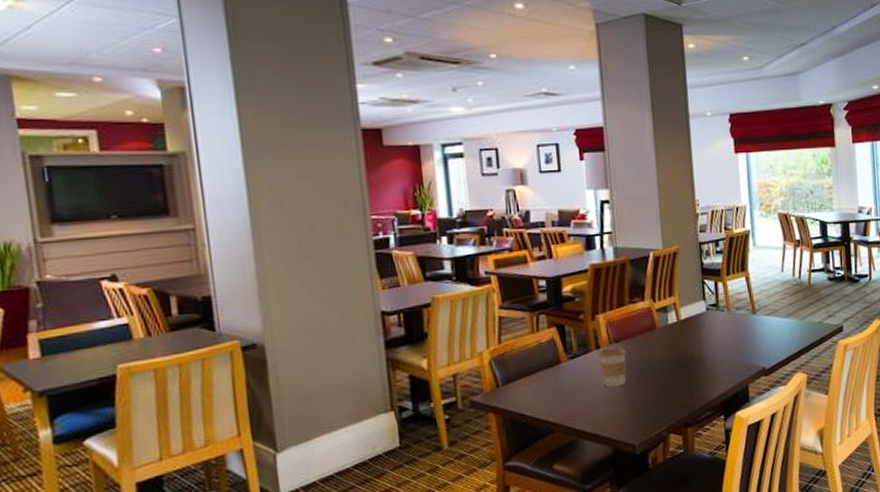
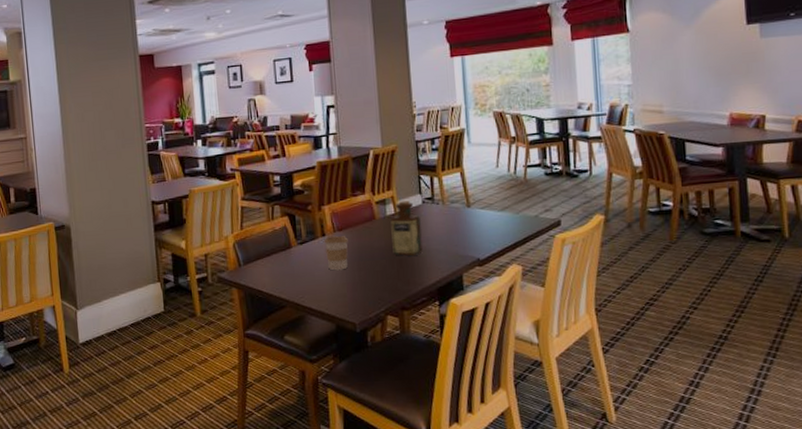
bottle: none [672,307,707,368] -> present [390,200,423,257]

